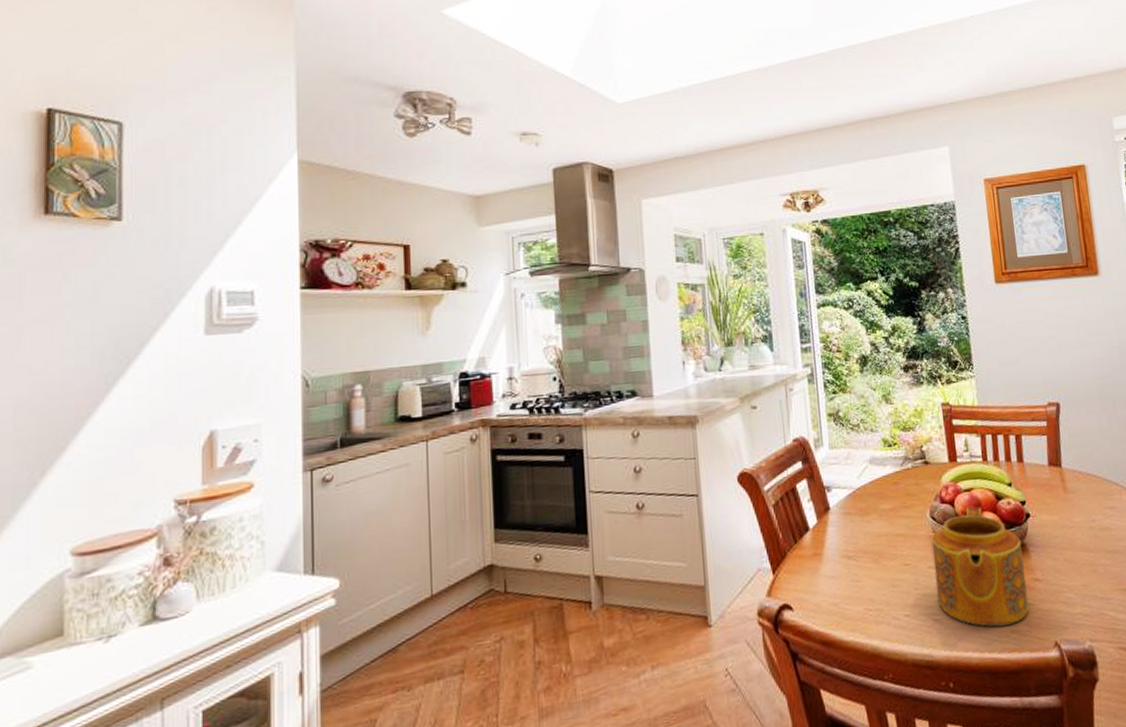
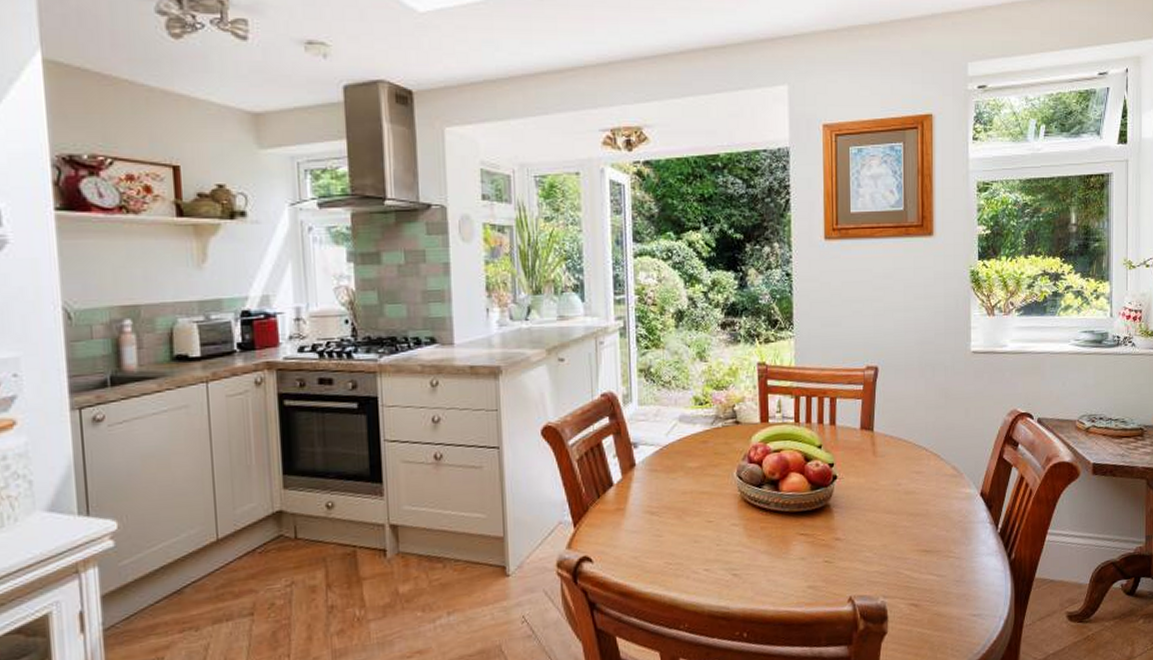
teapot: present [931,506,1030,627] -> none [736,467,828,582]

